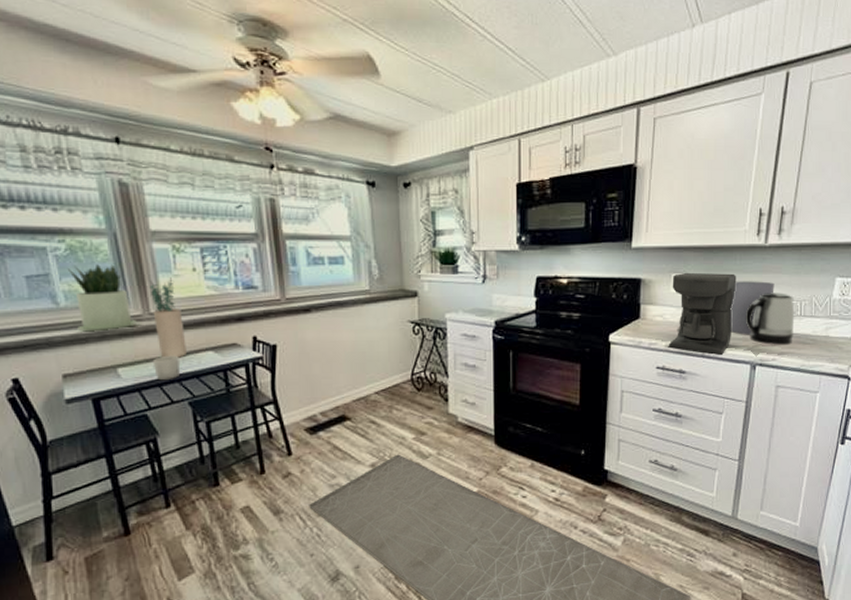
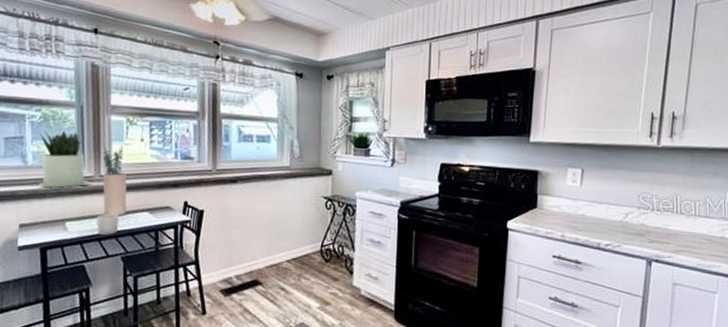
coffee maker: present [668,272,737,356] -> none [564,167,631,250]
canister: present [730,281,775,335] -> none [625,178,668,231]
kettle: present [745,293,795,345] -> none [640,191,690,243]

